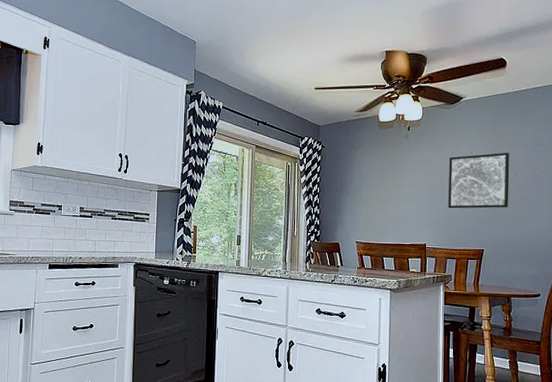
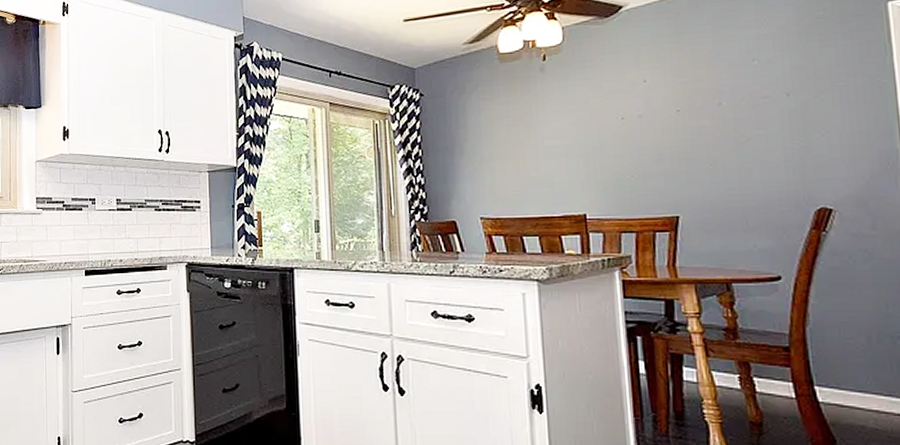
wall art: present [448,152,510,209] -> none [610,74,714,162]

